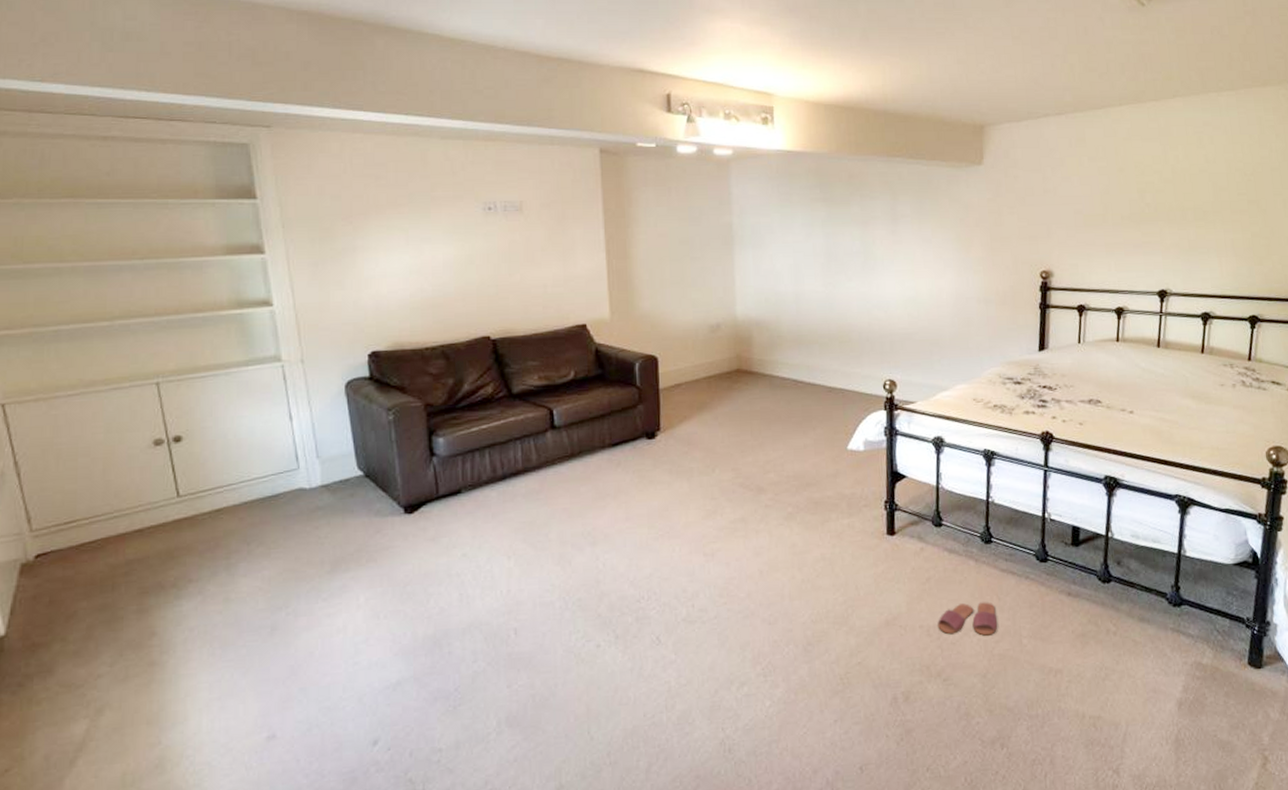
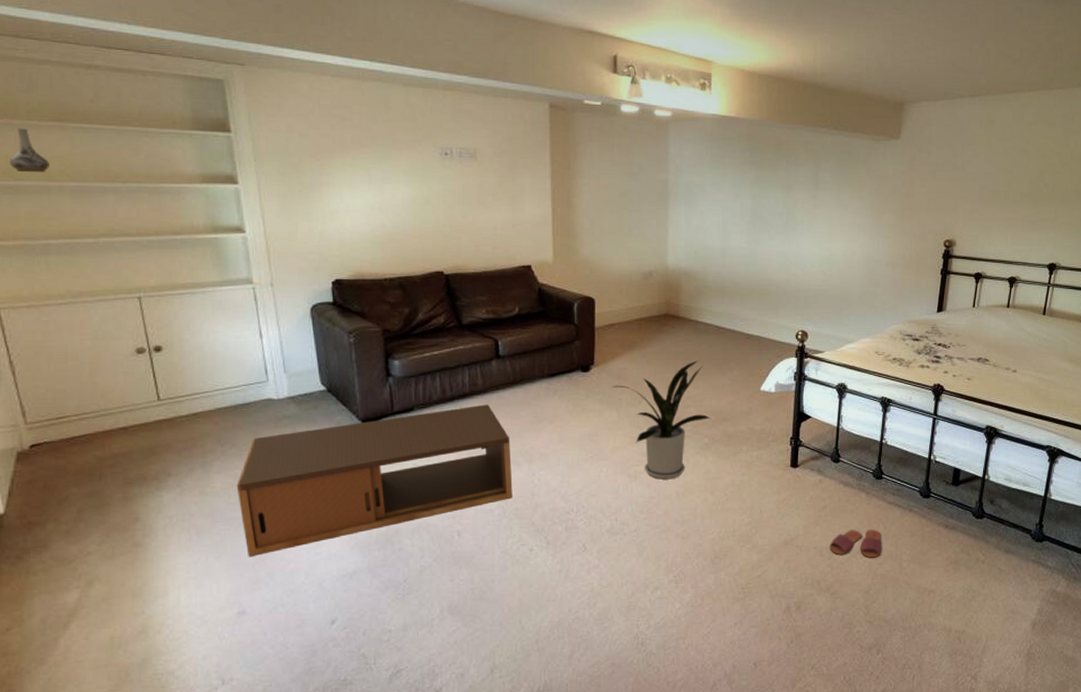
decorative vase: none [17,207,62,254] -> present [8,128,50,172]
coffee table: none [265,481,575,672] -> present [236,404,513,557]
house plant: none [681,419,794,557] -> present [612,360,711,480]

